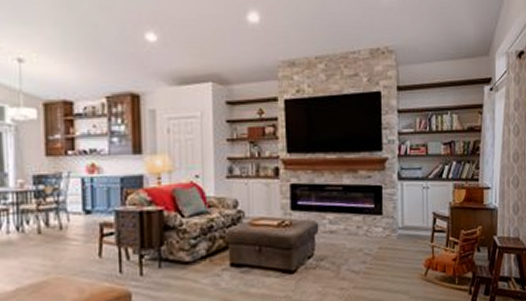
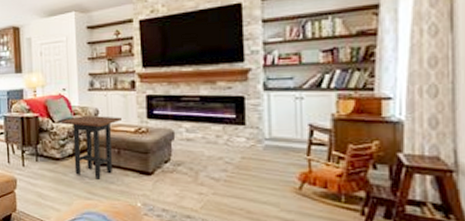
side table: none [193,207,264,284] -> present [62,115,122,179]

